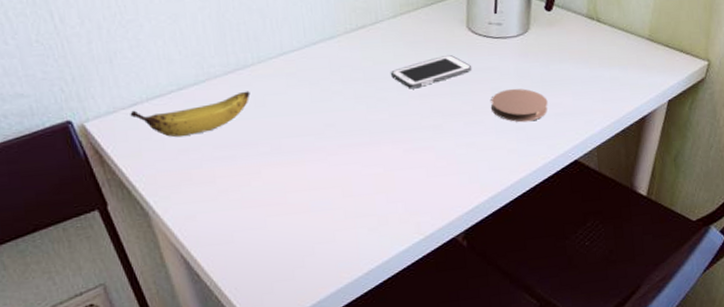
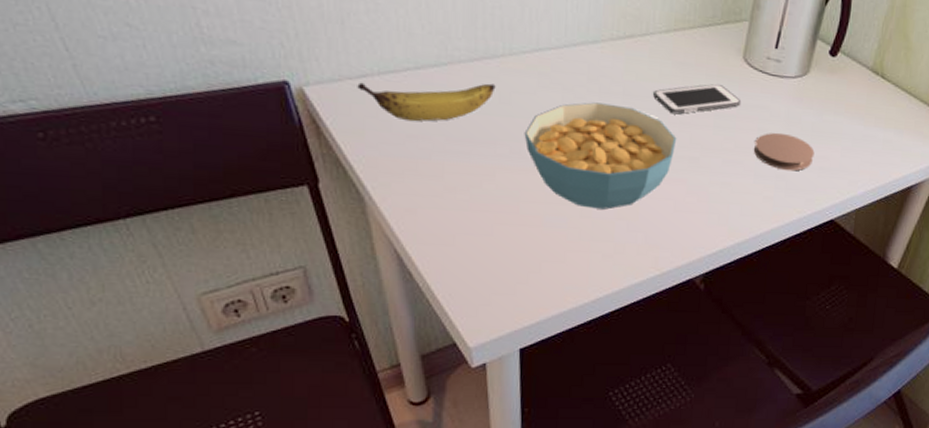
cereal bowl: none [281,90,419,188] -> present [524,102,677,210]

